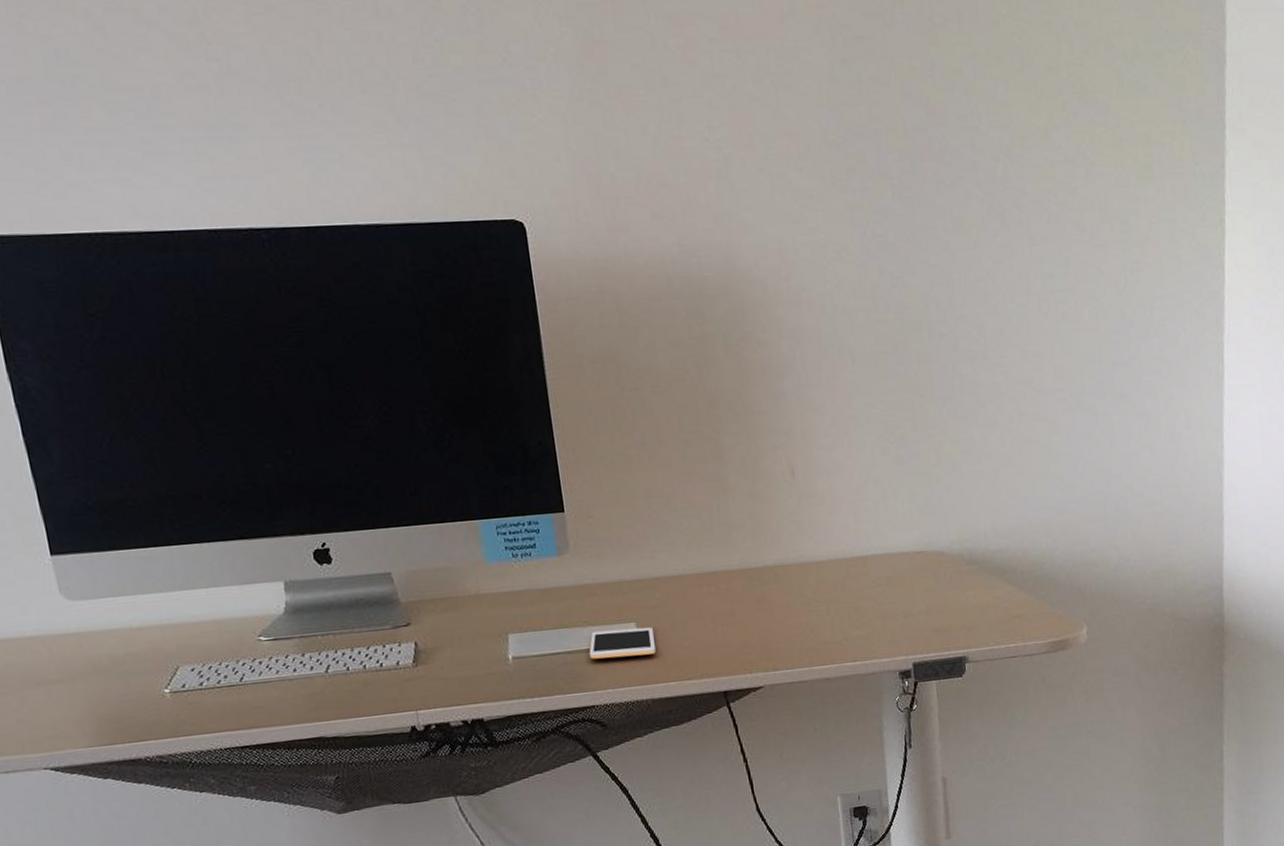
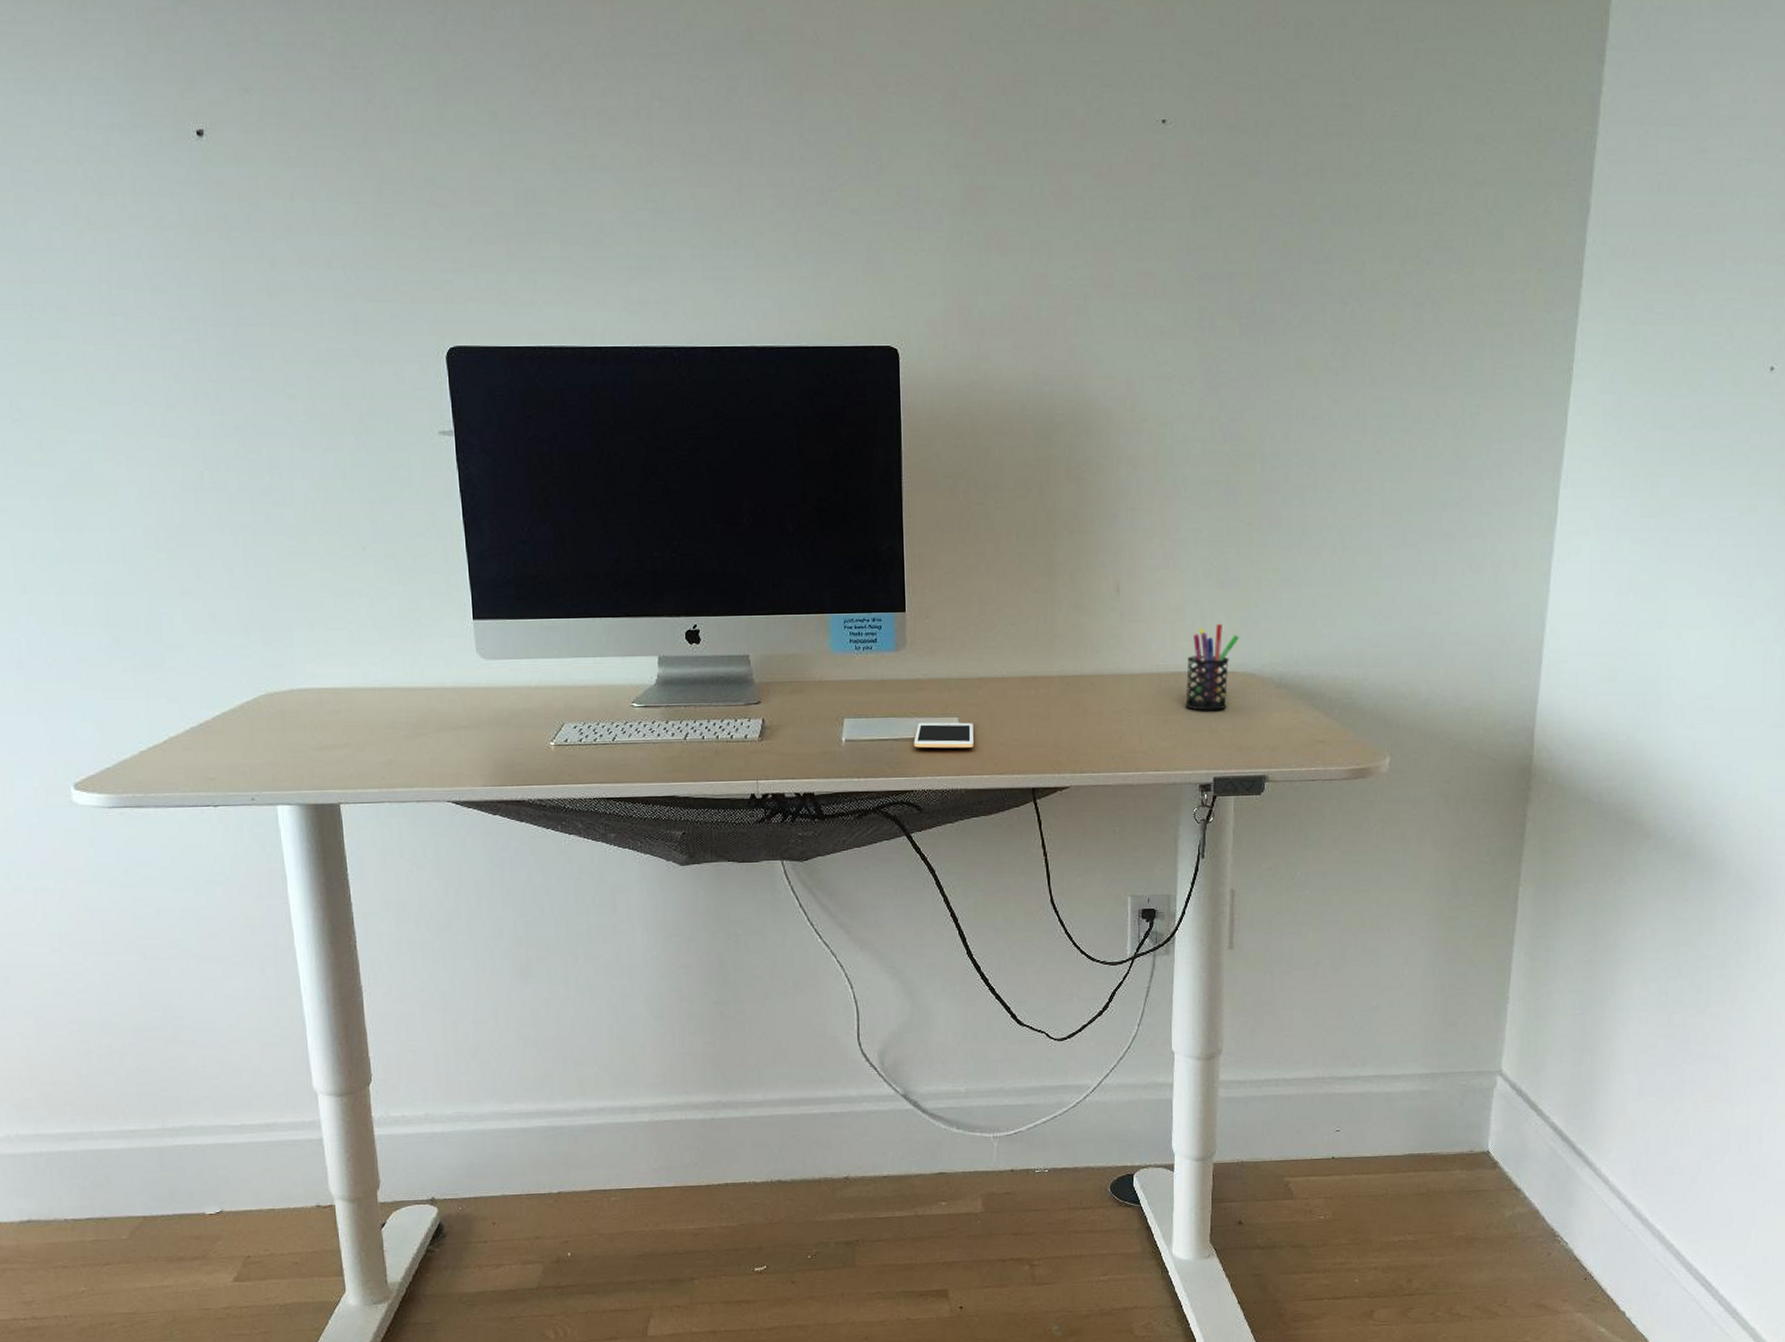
pen holder: none [873,501,925,594] -> present [1185,623,1240,711]

